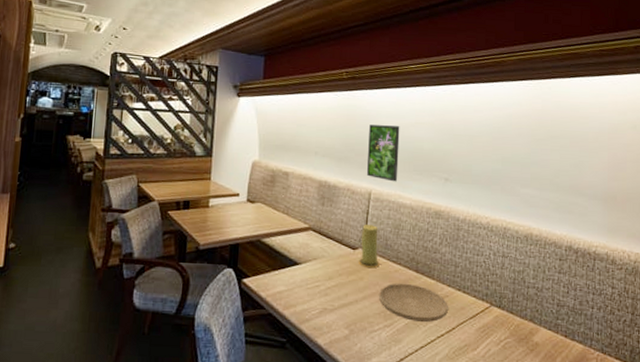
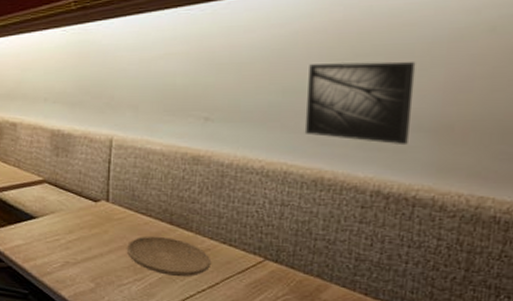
candle: present [358,225,380,269] -> none [101,175,126,221]
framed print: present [367,125,400,182] -> none [107,60,145,126]
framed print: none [518,141,590,210] -> present [304,61,416,146]

